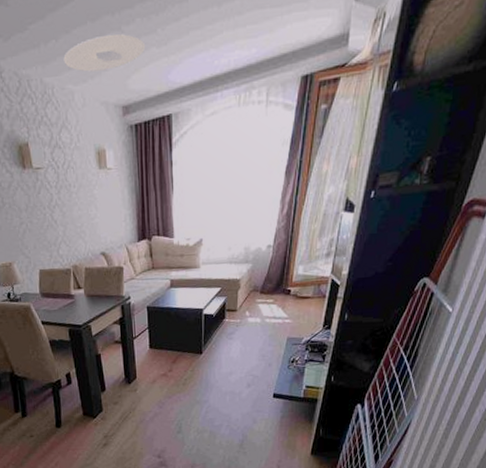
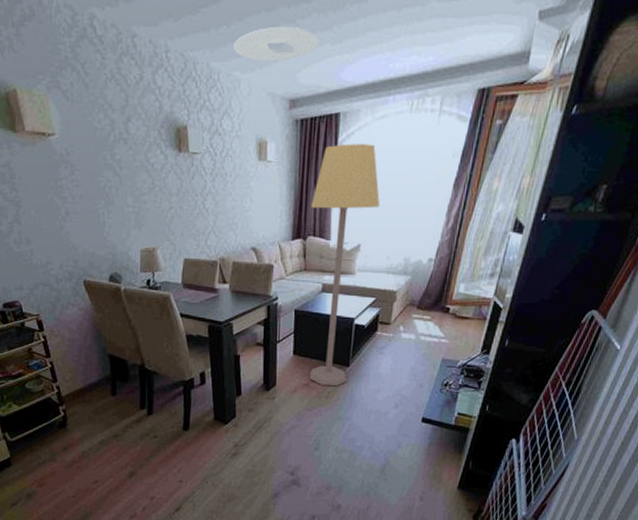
lamp: none [153,141,218,373] -> present [309,144,380,386]

